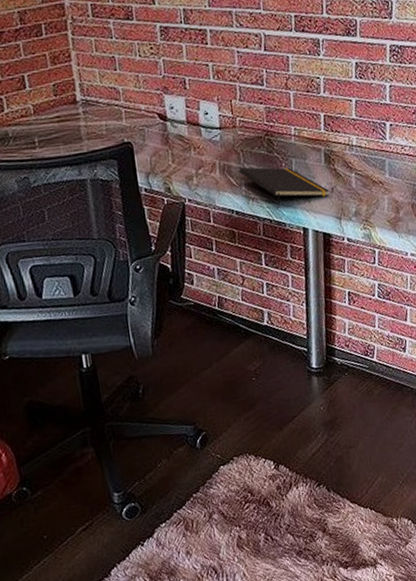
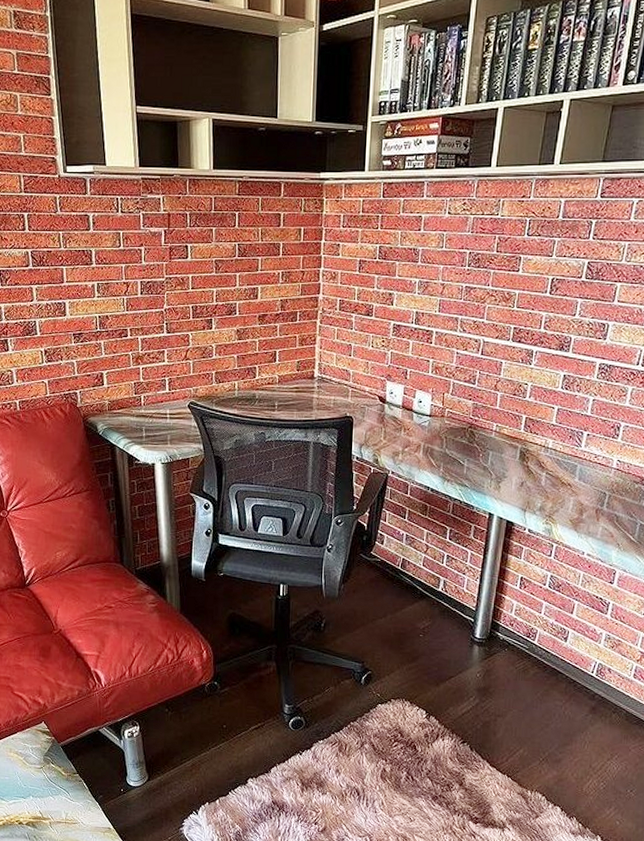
notepad: present [238,167,330,208] -> none [440,452,520,492]

